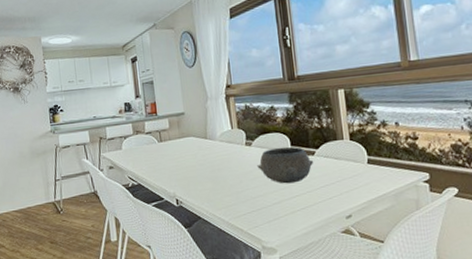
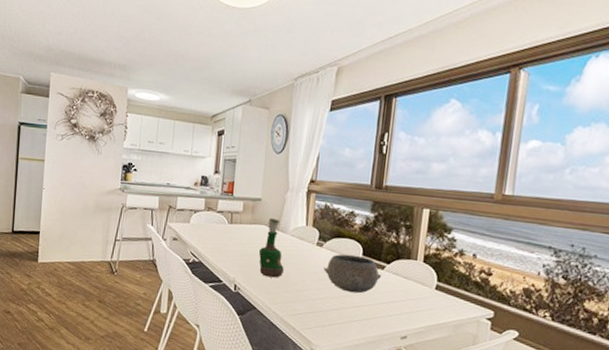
grog bottle: none [192,128,220,186] -> present [258,218,284,278]

